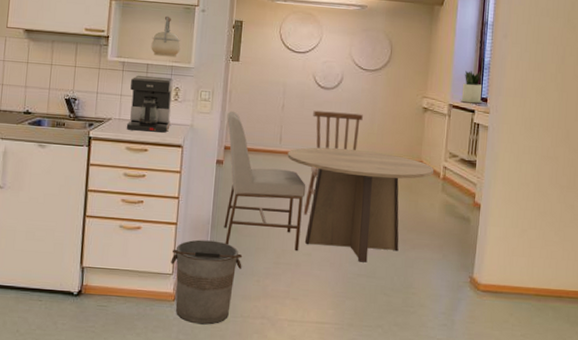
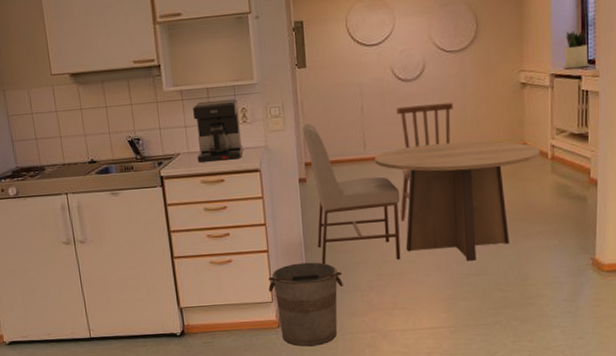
kettle: present [151,15,181,58] -> none [207,30,240,78]

